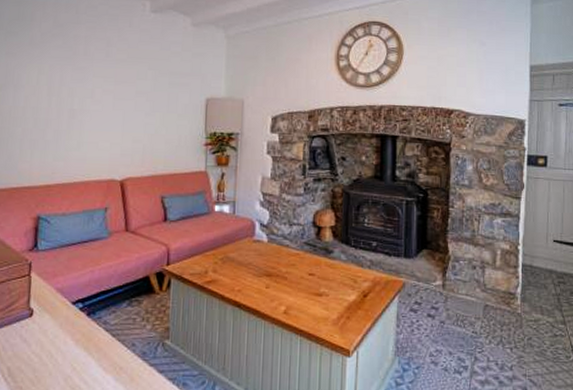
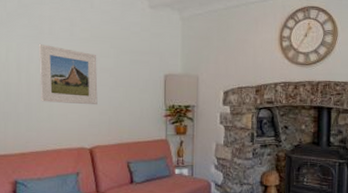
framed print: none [70,66,133,133] -> present [38,44,98,105]

